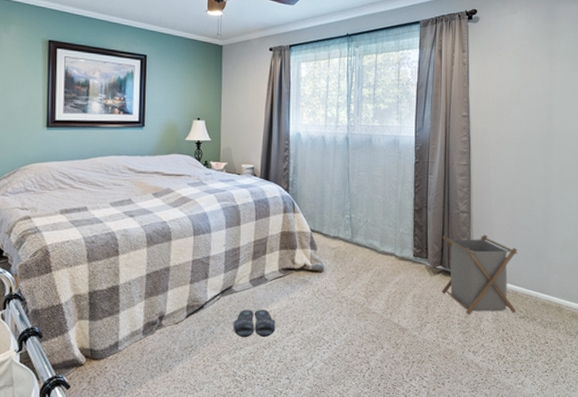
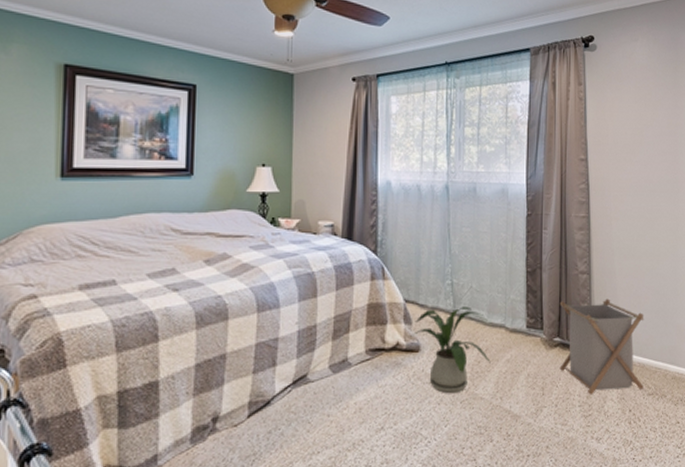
slippers: present [233,309,276,337] -> none [308,401,362,438]
house plant: none [315,237,382,308] -> present [410,306,491,394]

